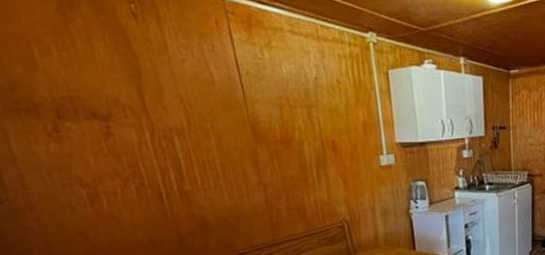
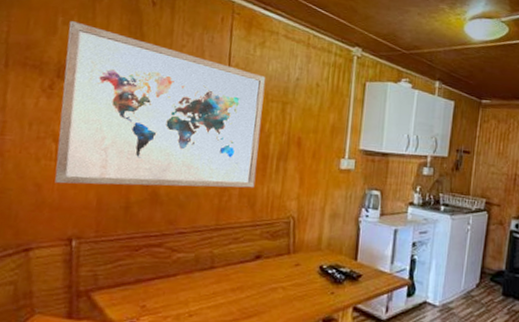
wall art: none [47,51,301,229] -> present [55,21,266,188]

